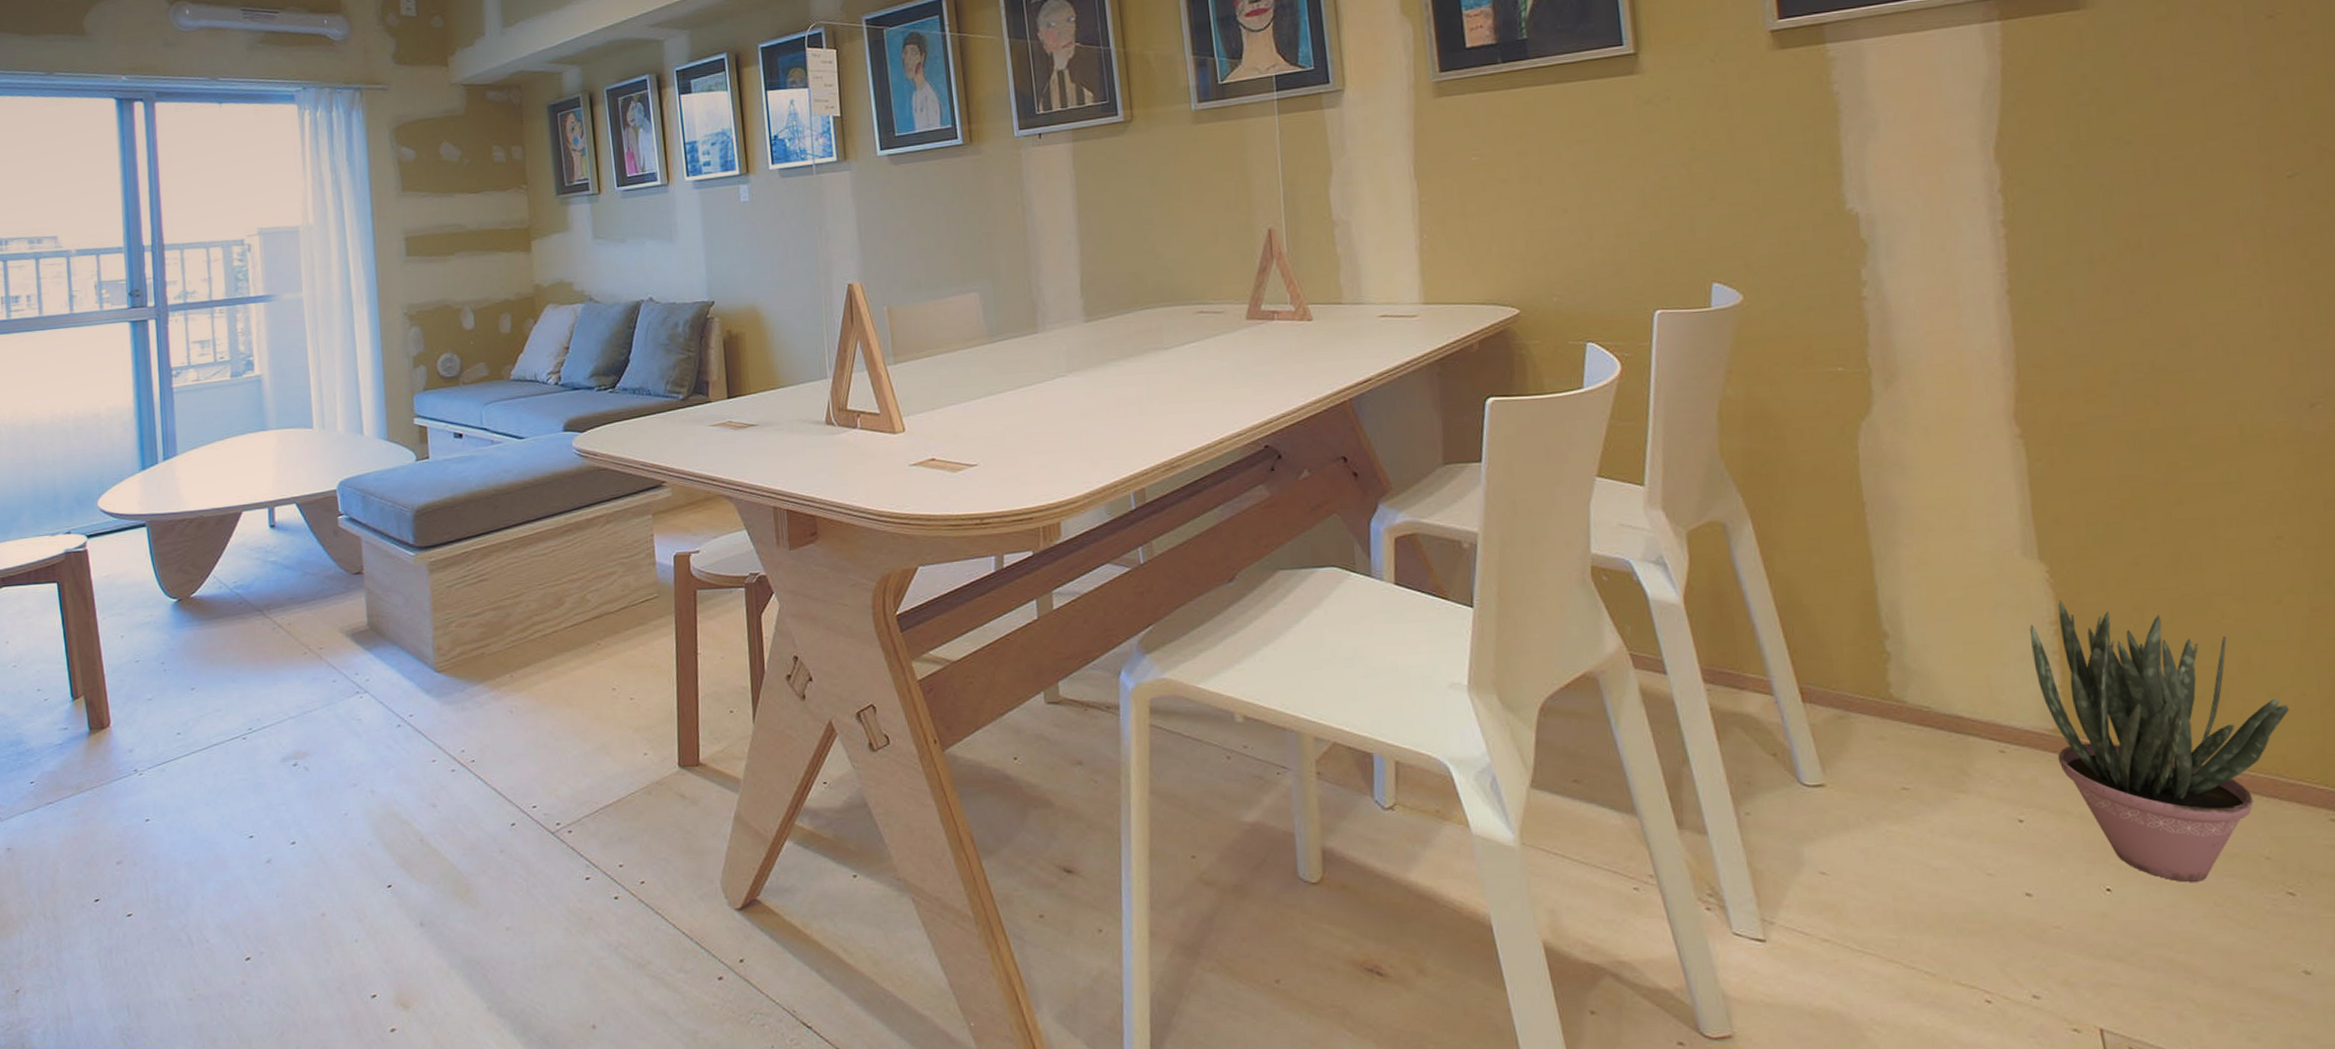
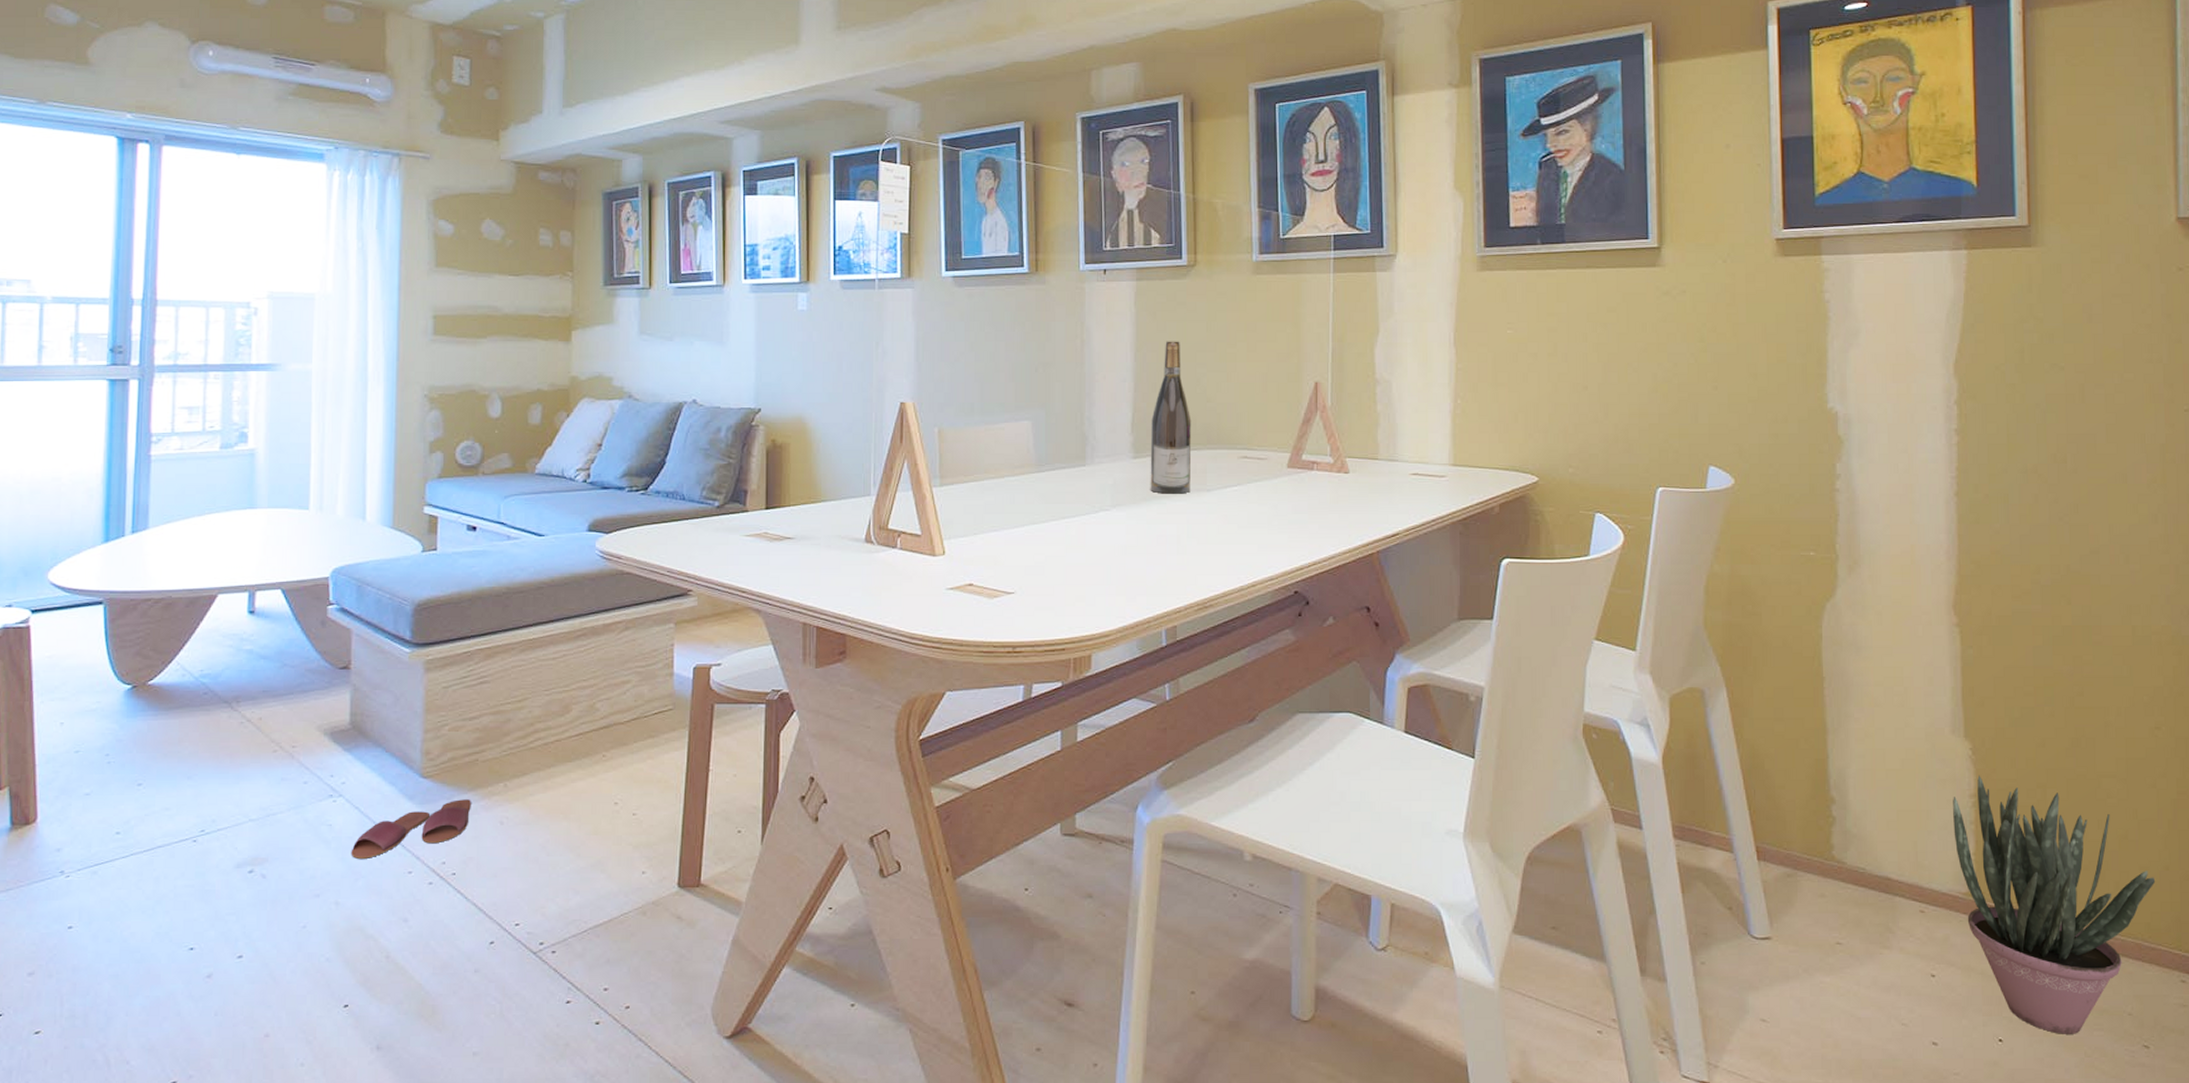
slippers: none [380,691,483,750] -> present [351,799,471,859]
wine bottle: none [1100,199,1147,356] -> present [1150,341,1192,494]

